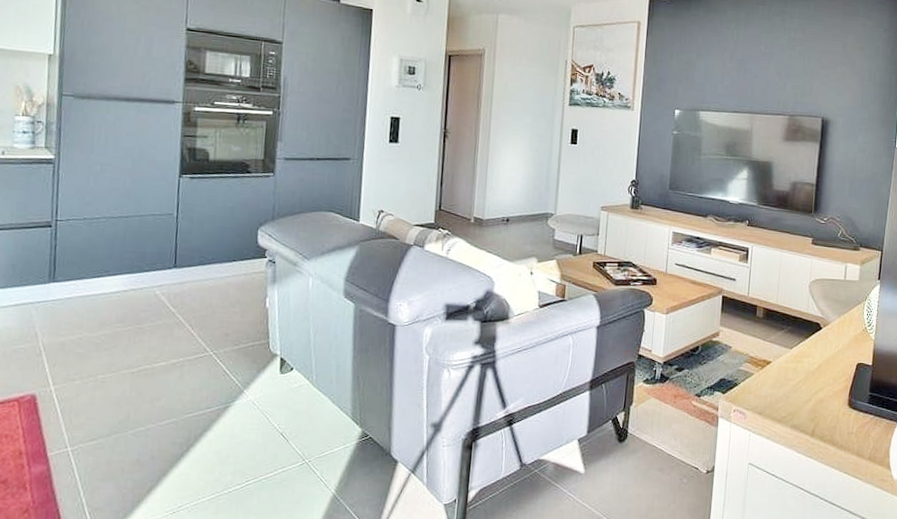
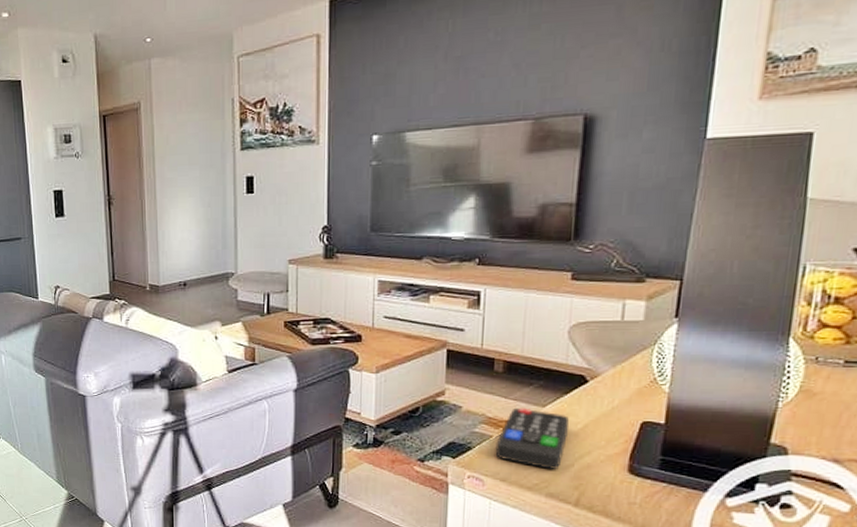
remote control: none [755,349,808,404] -> present [495,407,569,469]

